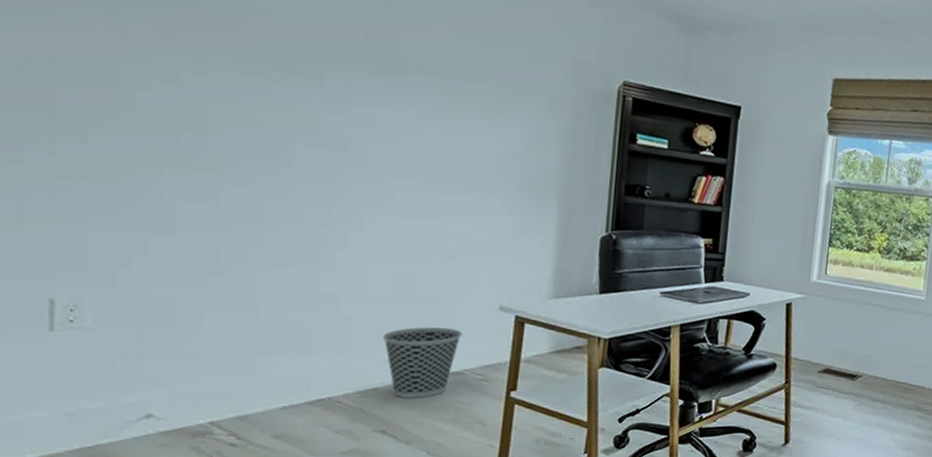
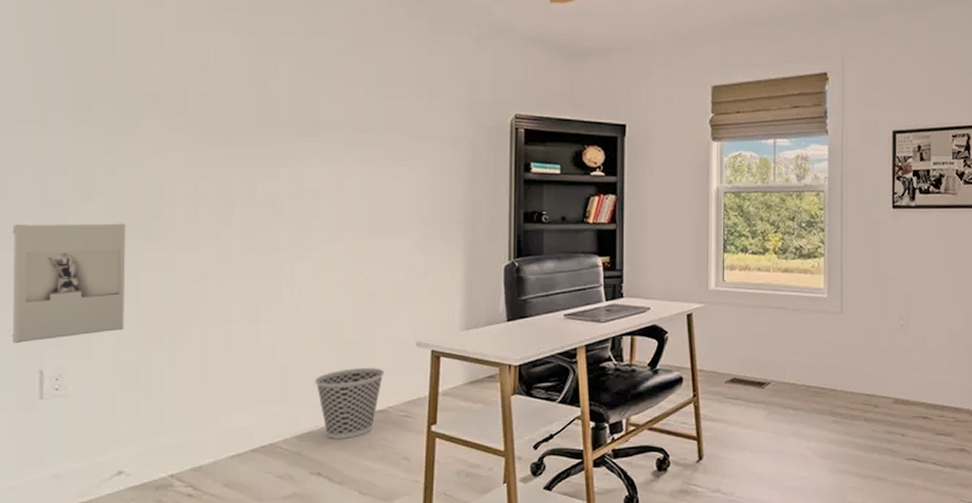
wall sculpture: none [14,132,162,267] -> present [12,223,126,344]

